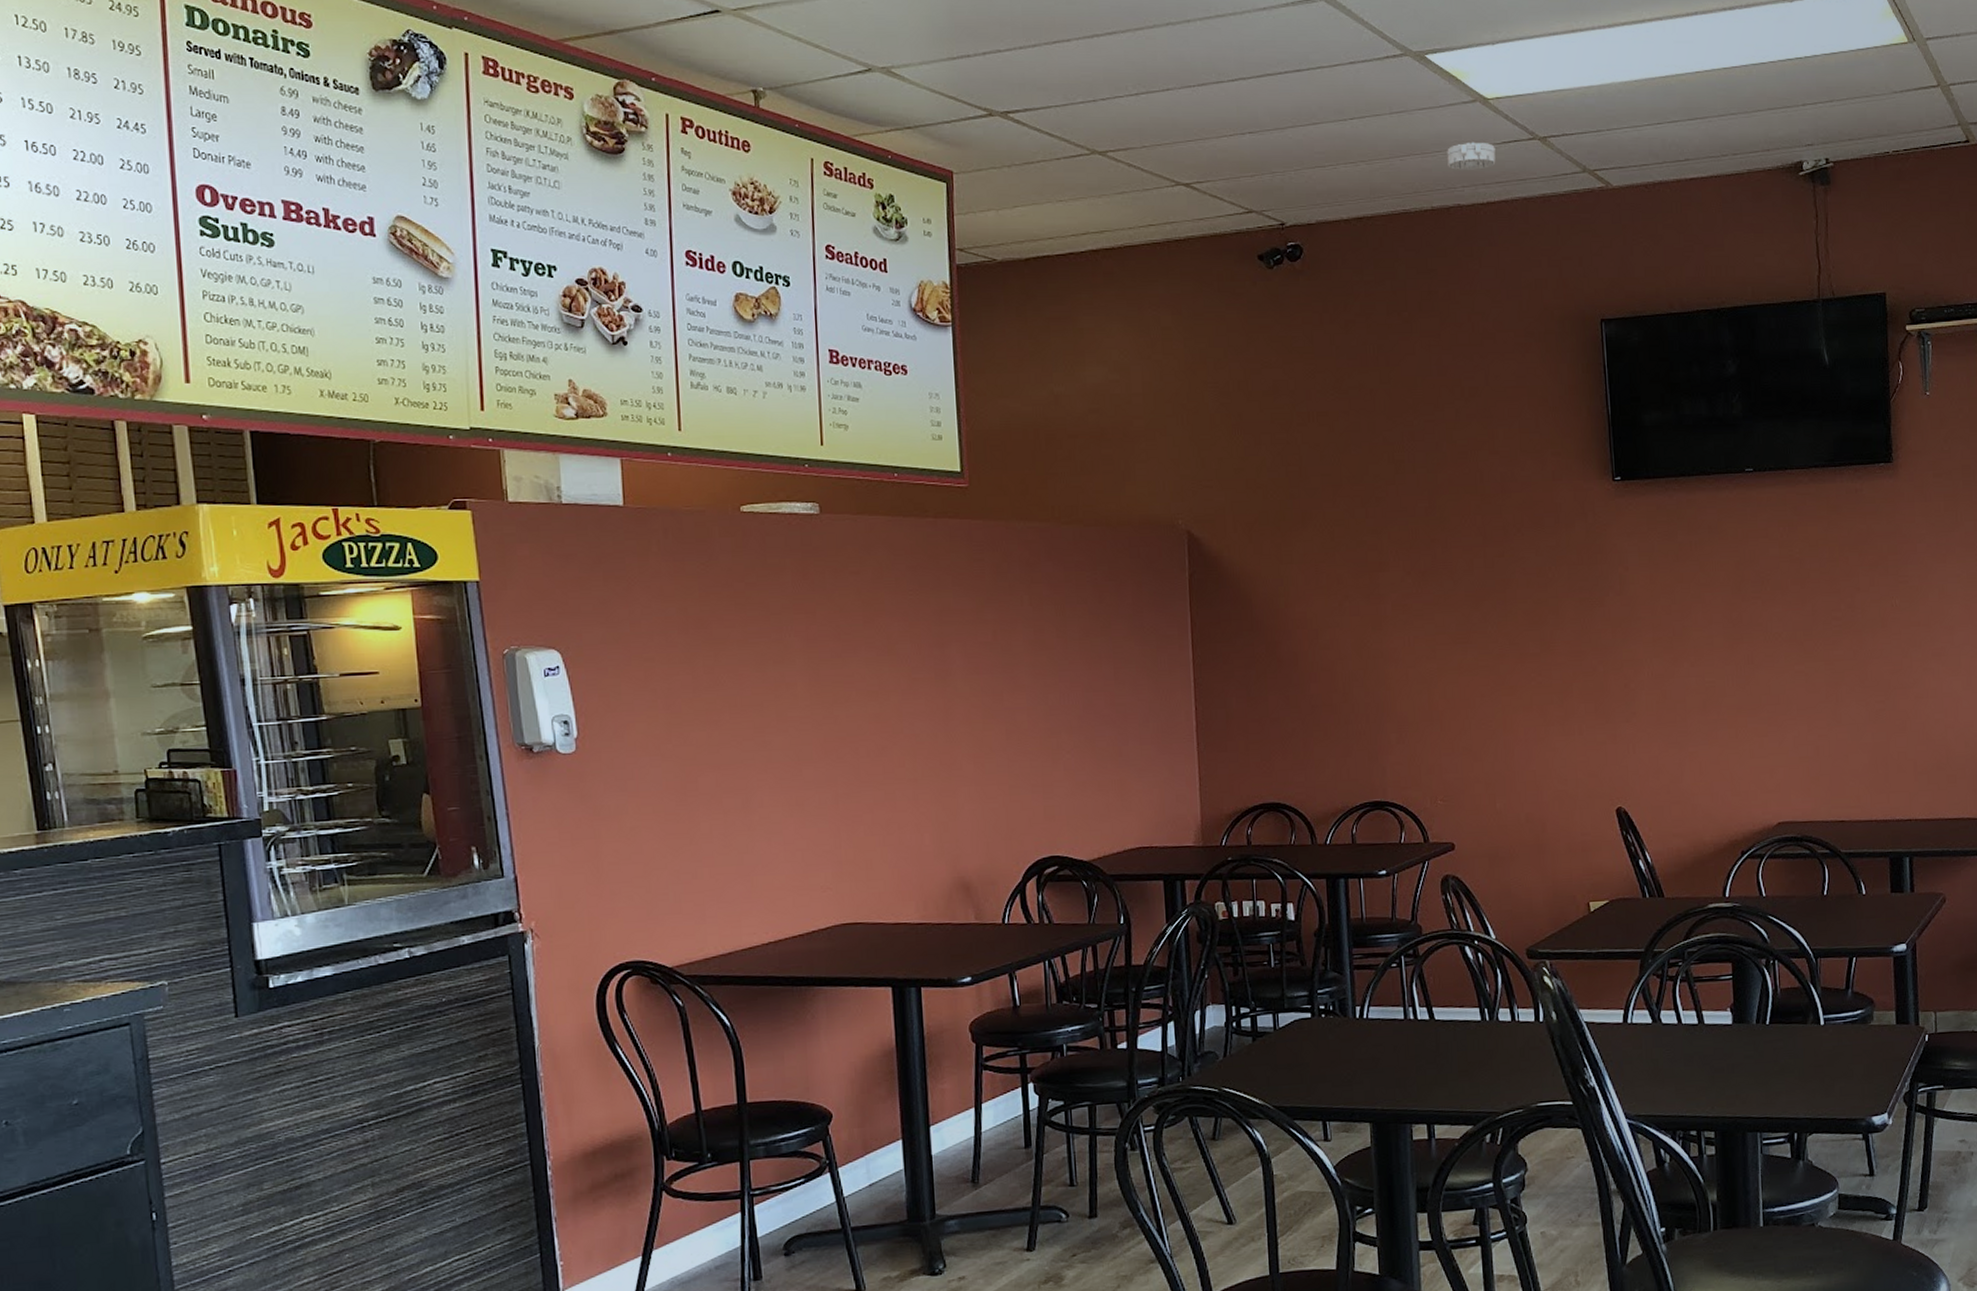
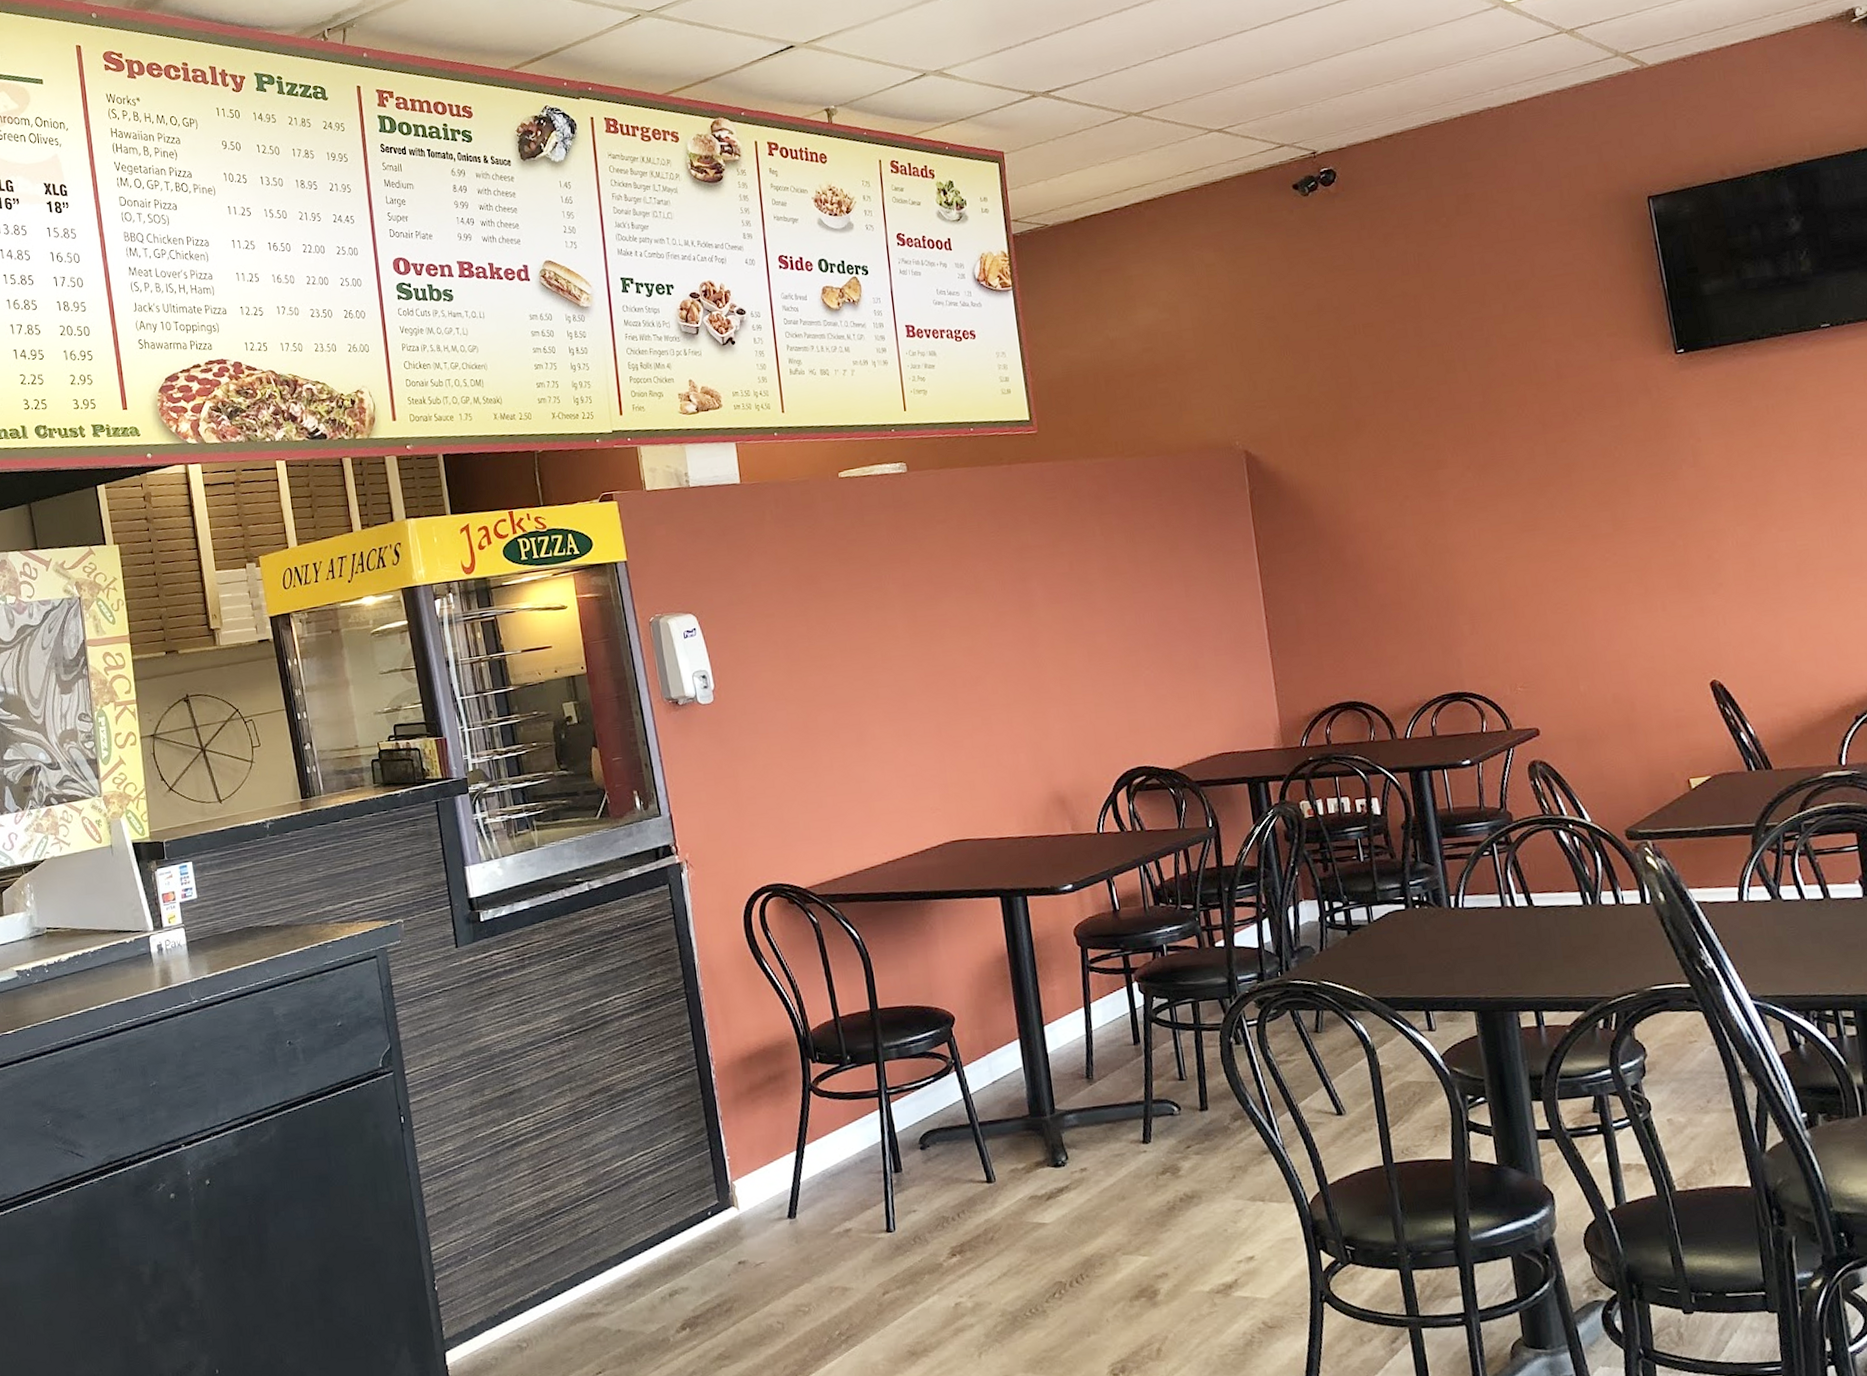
smoke detector: present [1447,142,1496,170] -> none [1472,44,1523,76]

